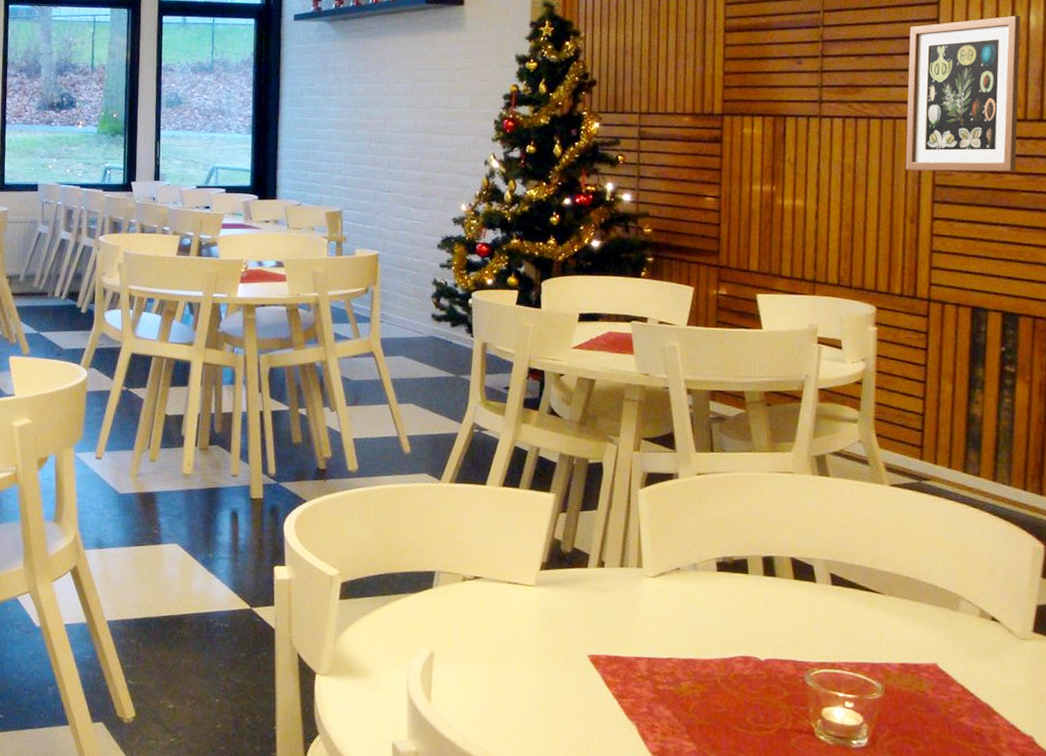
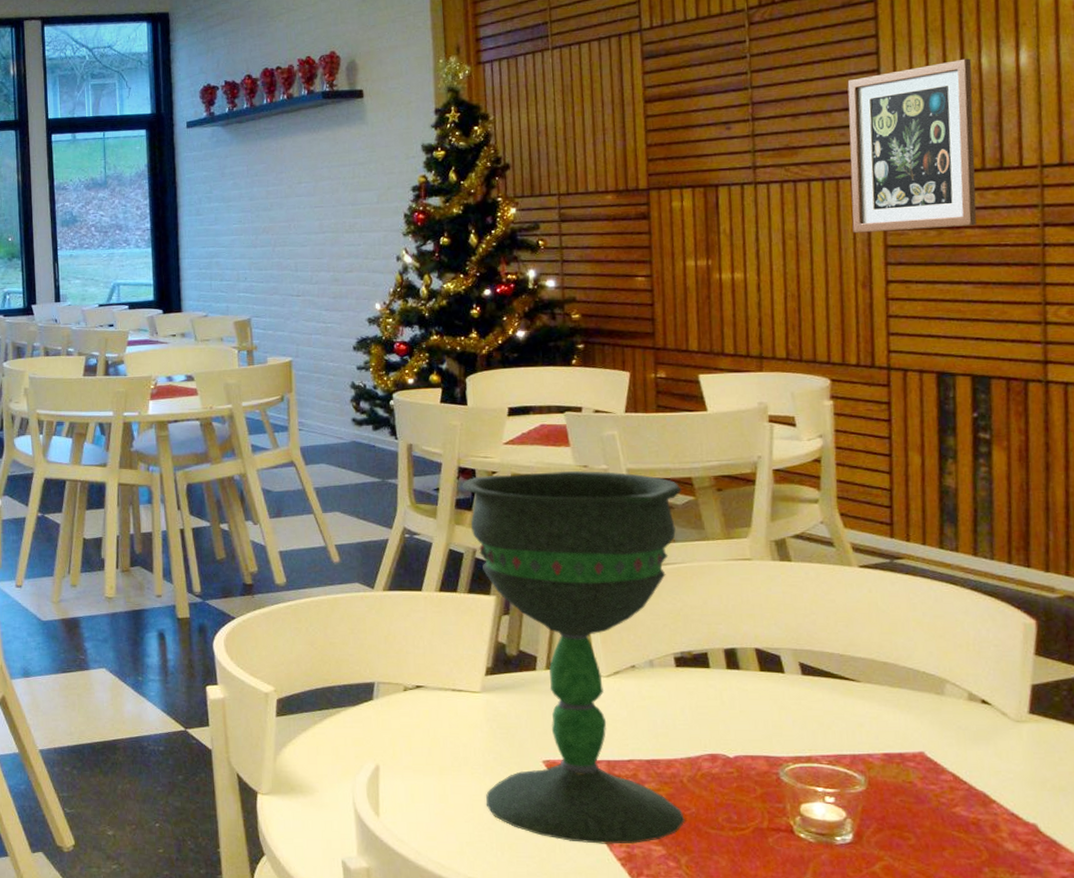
chalice: none [531,377,735,740] -> present [462,470,685,845]

